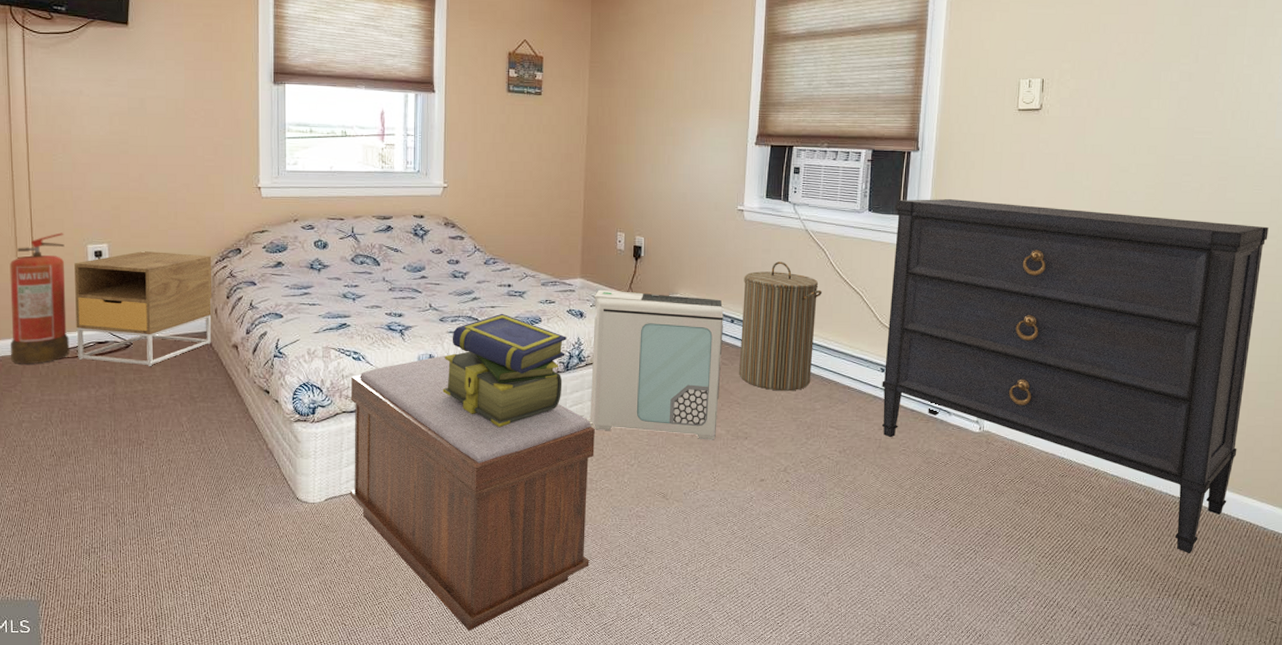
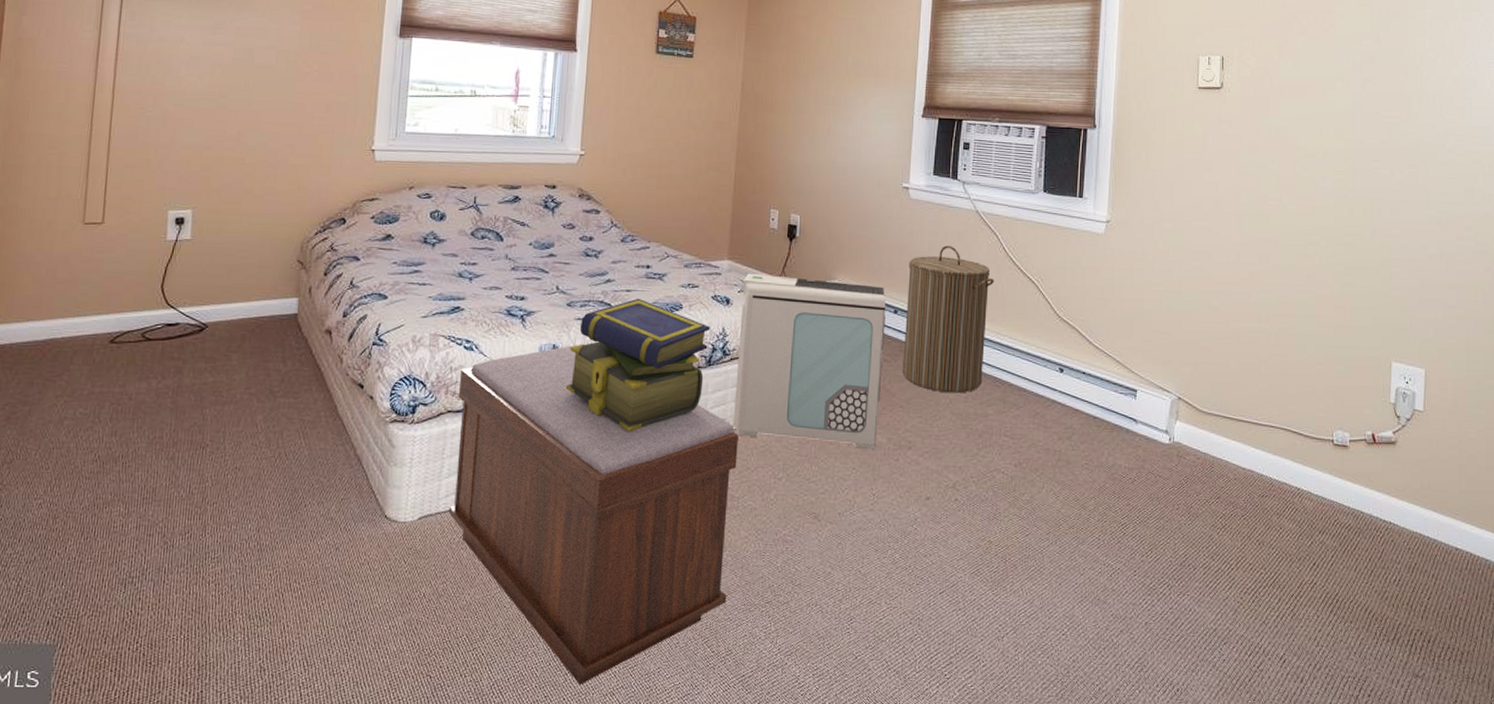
fire extinguisher: present [9,233,70,365] -> none [61,196,143,349]
nightstand: present [74,251,212,366] -> none [141,219,310,353]
dresser: present [881,199,1269,553] -> none [1061,180,1465,589]

